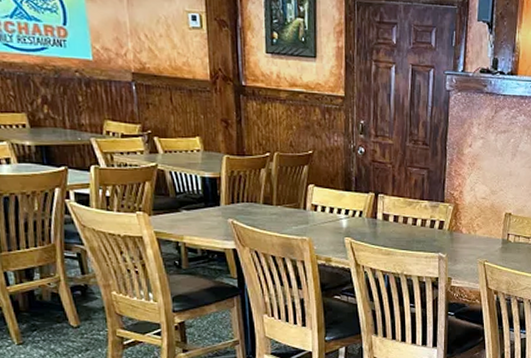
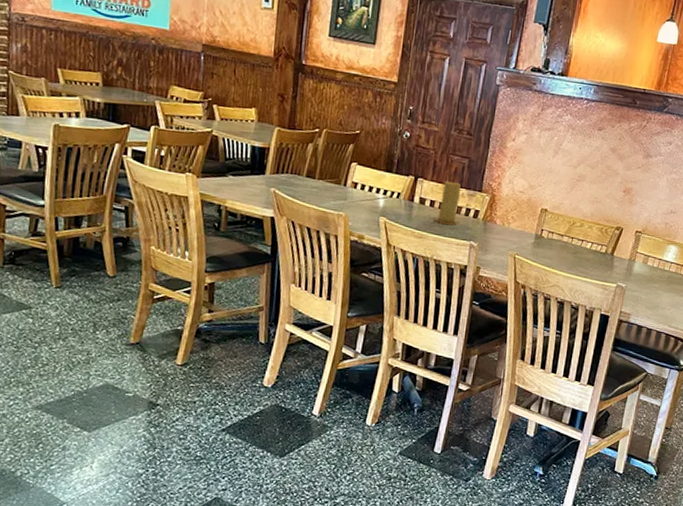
candle: none [401,194,424,238] -> present [435,181,461,225]

